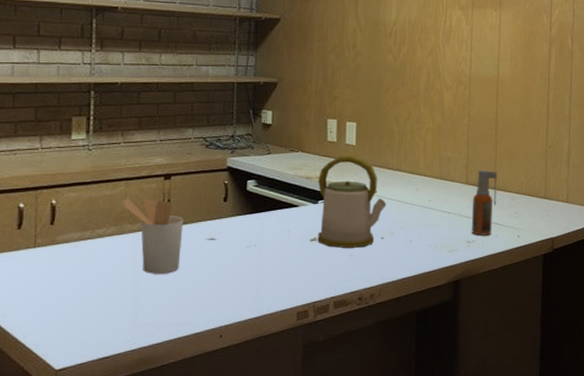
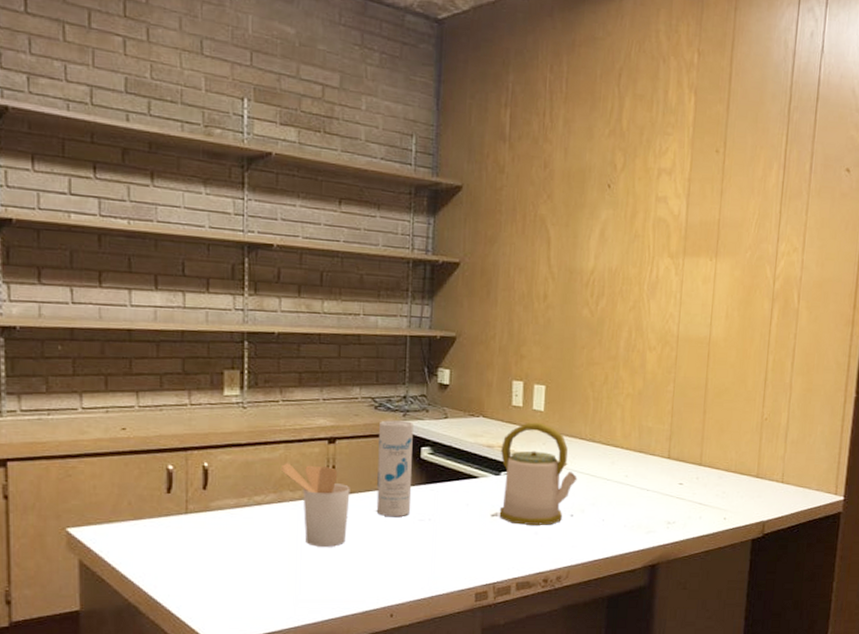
canister: none [207,157,240,244] -> present [376,420,413,516]
spray bottle: present [471,169,498,235] -> none [671,443,705,516]

